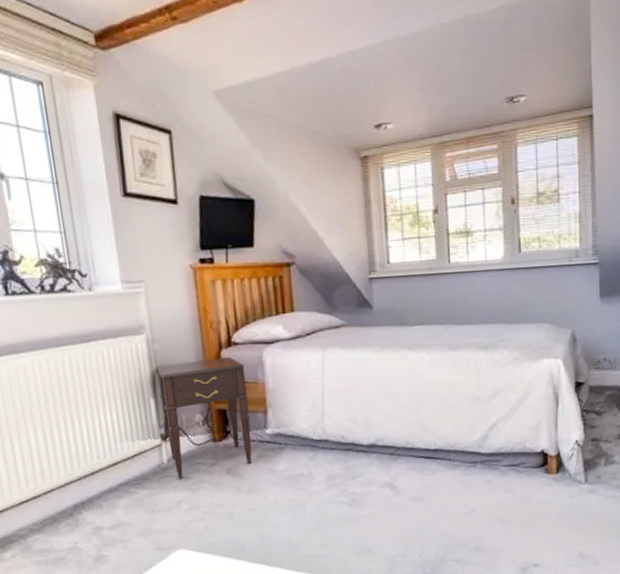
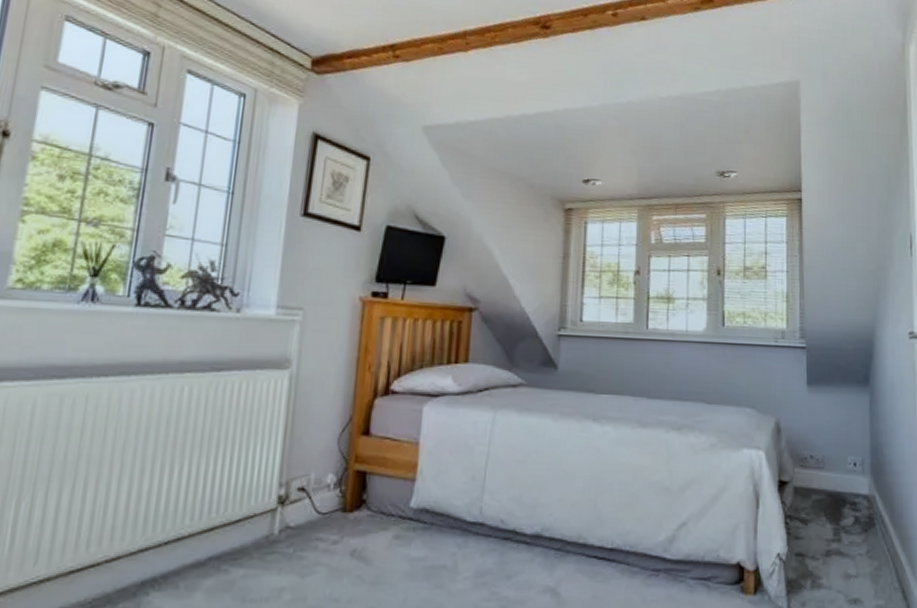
nightstand: present [157,357,252,479] -> none [285,407,400,558]

